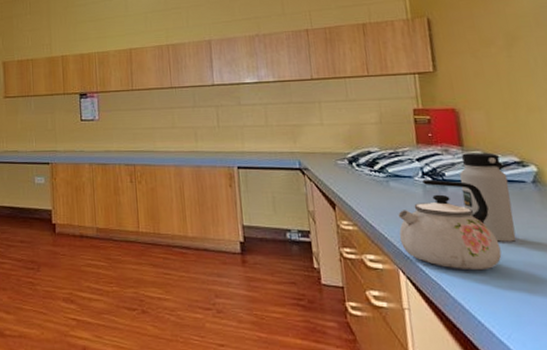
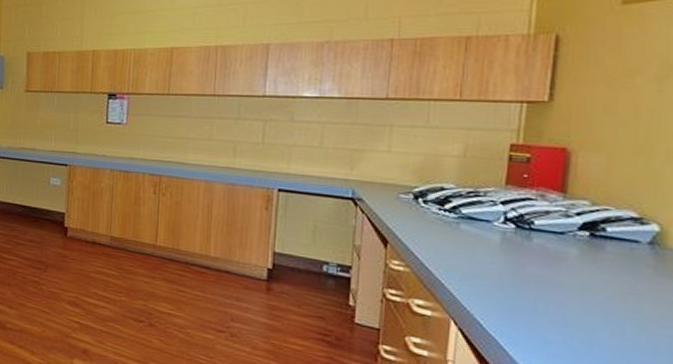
kettle: present [398,179,502,271] -> none [460,226,585,333]
water bottle: present [459,152,517,242] -> none [550,201,616,307]

